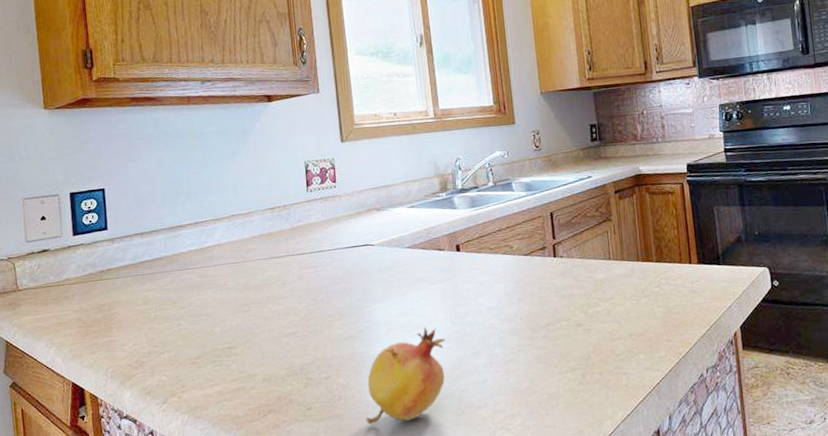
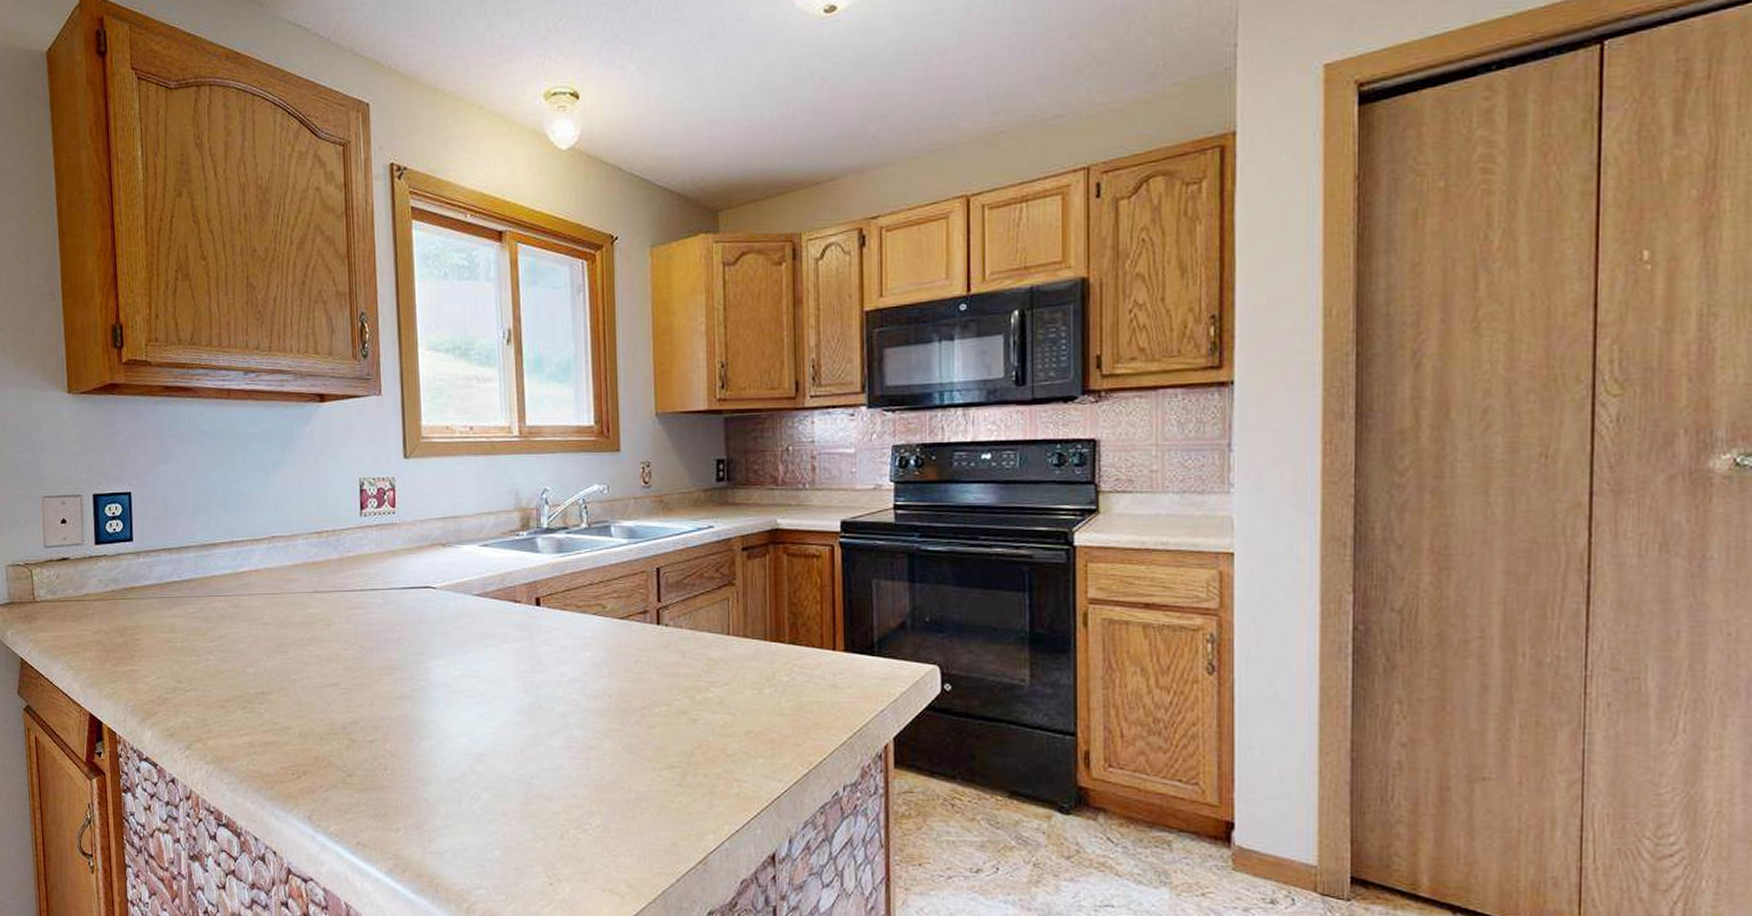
fruit: present [365,326,445,424] -> none [415,693,515,804]

